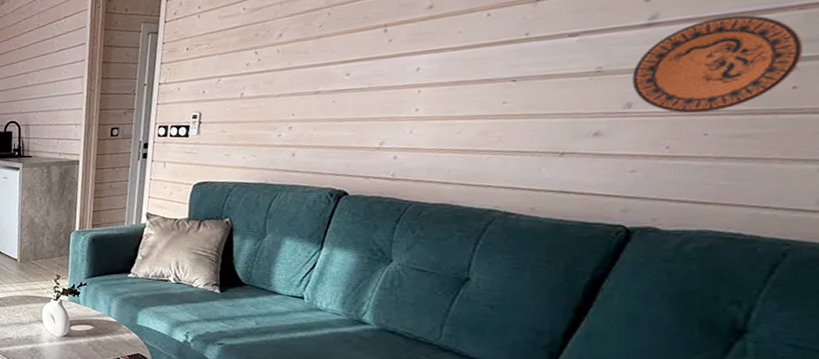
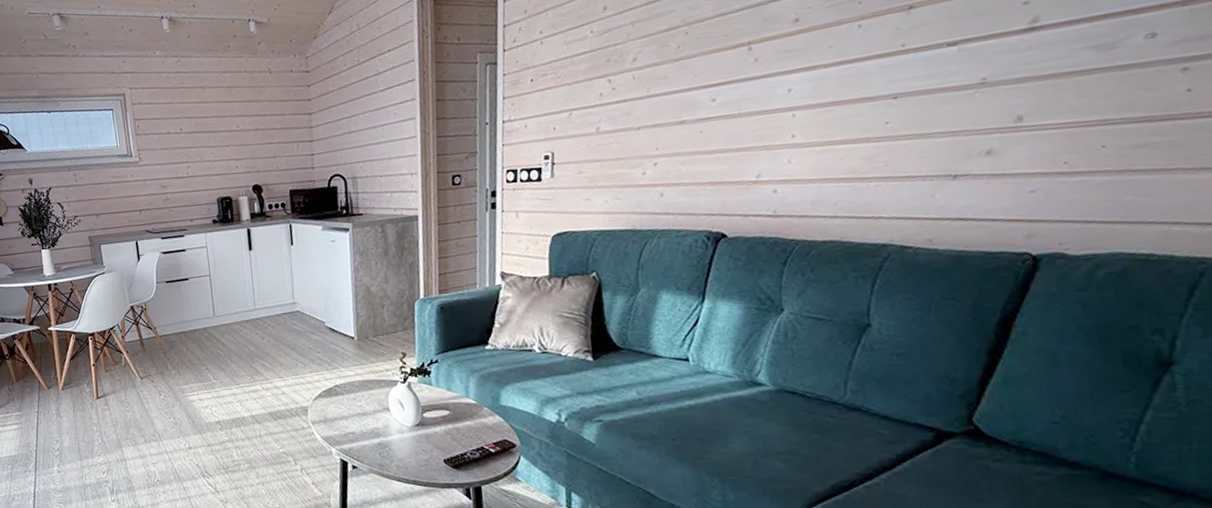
decorative plate: present [632,15,803,114] -> none [1019,13,1193,125]

